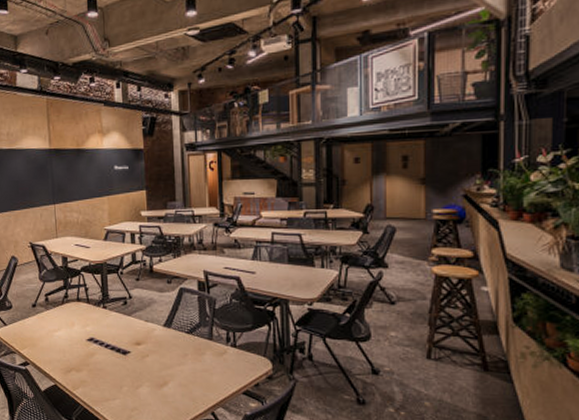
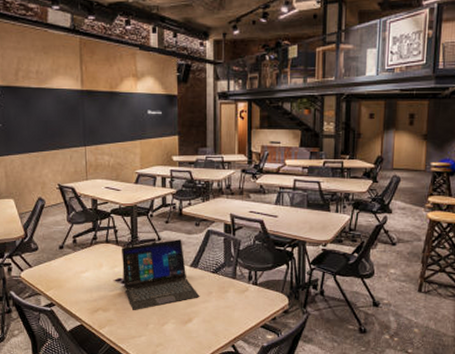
laptop: none [92,298,175,372] -> present [121,239,200,310]

